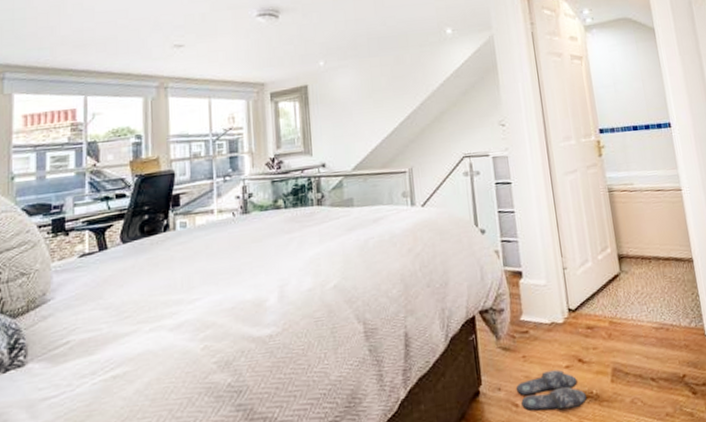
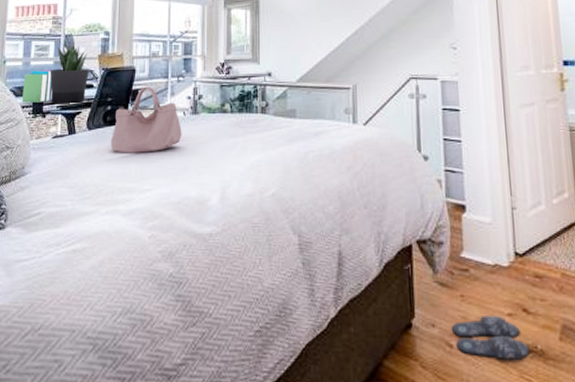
books: none [38,182,76,222] -> present [22,70,53,103]
planter: none [71,151,120,220] -> present [50,43,89,105]
handbag: none [150,189,232,264] -> present [110,86,182,153]

